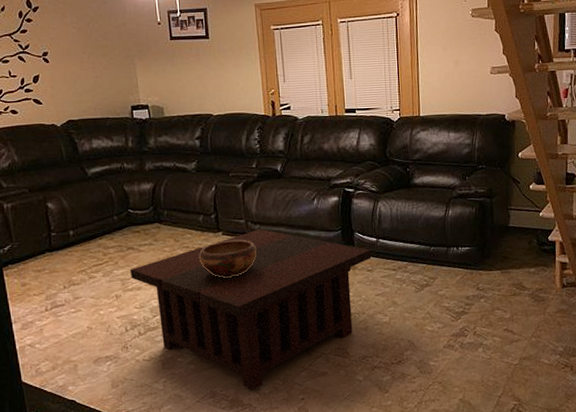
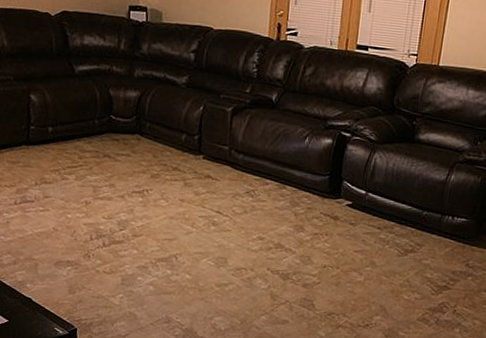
coffee table: present [130,228,371,390] -> none [103,159,358,324]
decorative bowl: present [198,239,257,278] -> none [174,164,237,205]

